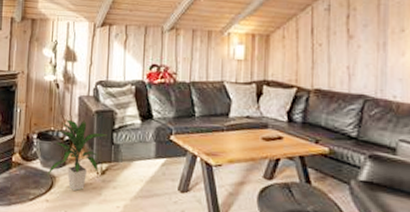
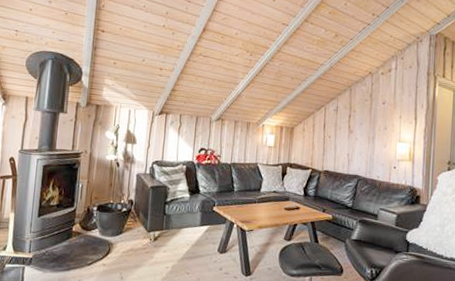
indoor plant: present [47,119,107,192] -> none [105,193,161,256]

